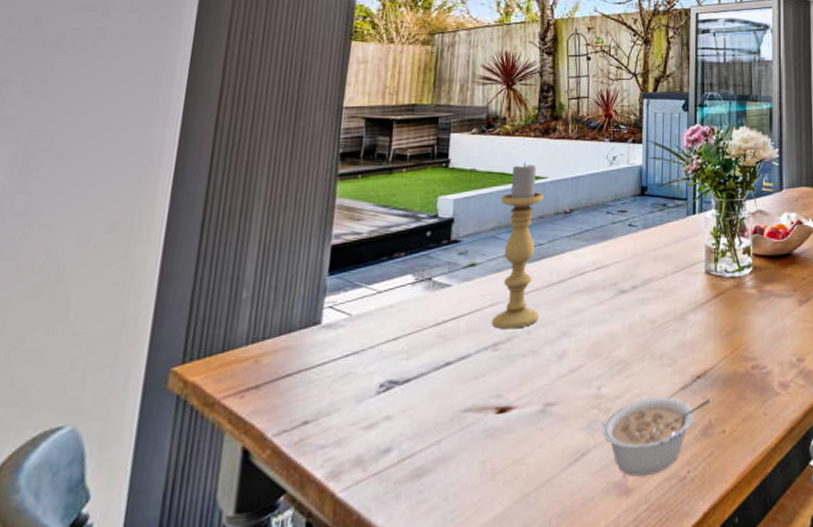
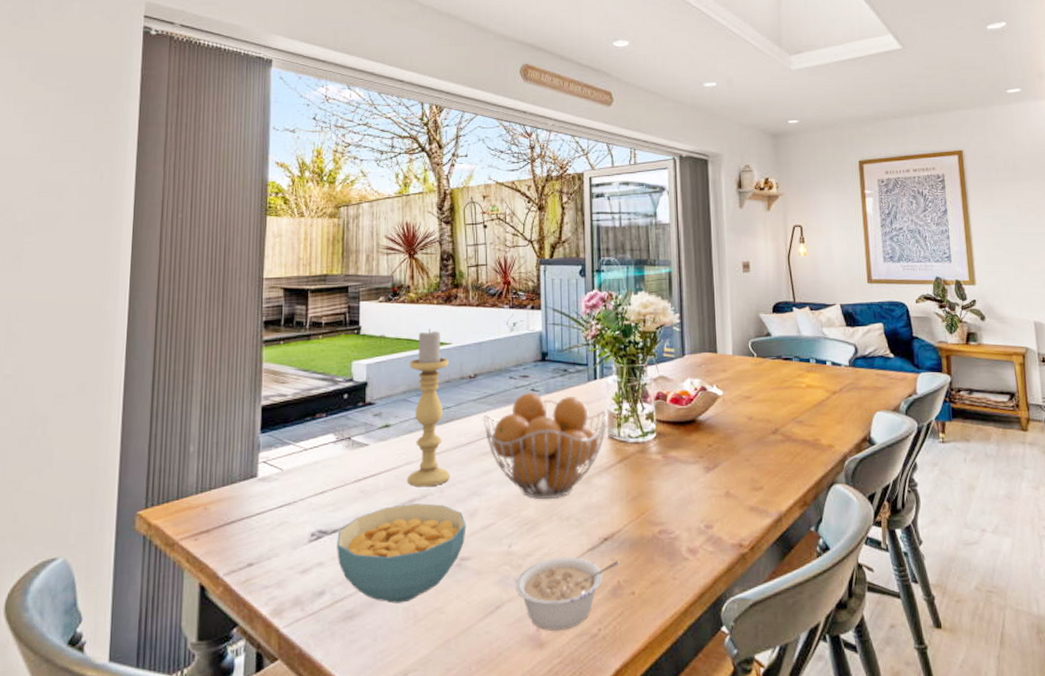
cereal bowl: none [408,346,554,457] -> present [337,503,466,603]
fruit basket: none [577,227,706,339] -> present [483,392,608,500]

